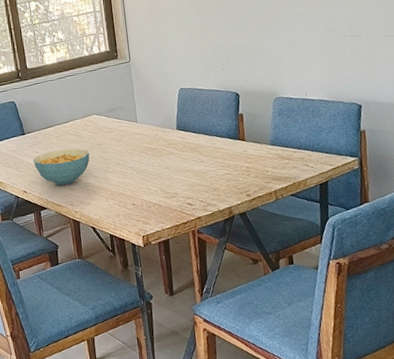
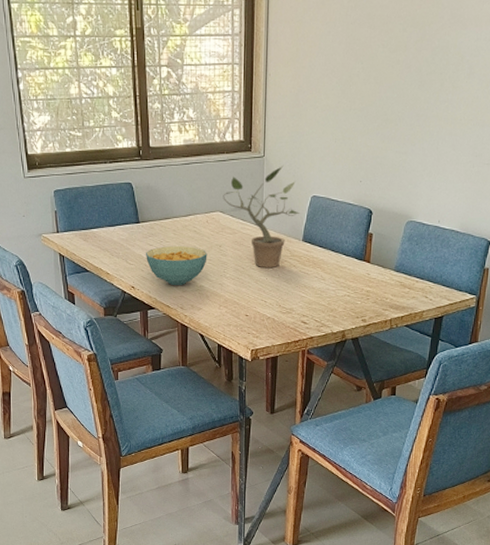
potted plant: none [97,67,170,159] -> present [223,166,299,269]

